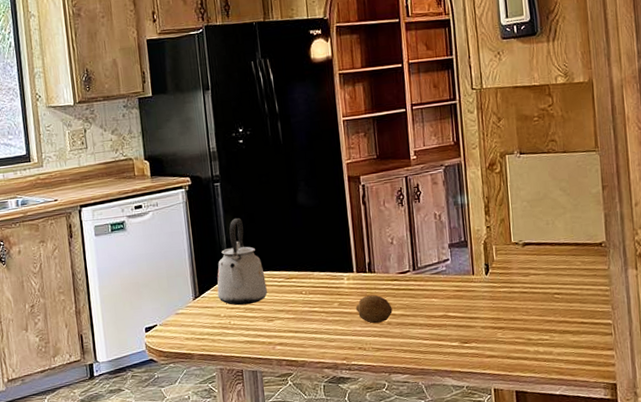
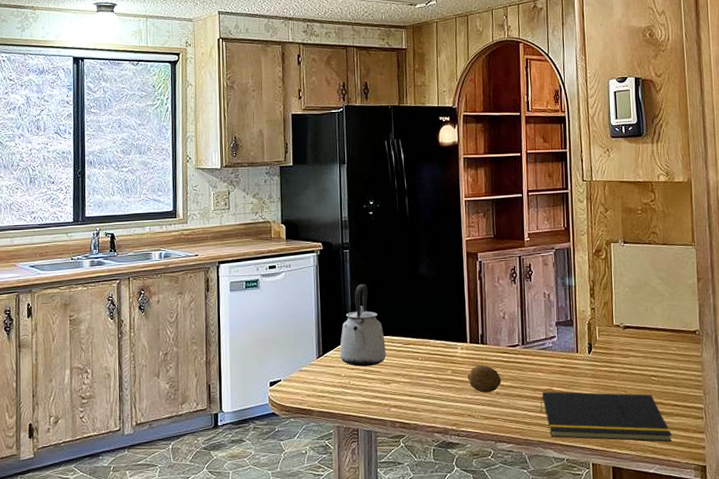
notepad: none [436,313,579,366] -> present [540,391,672,442]

